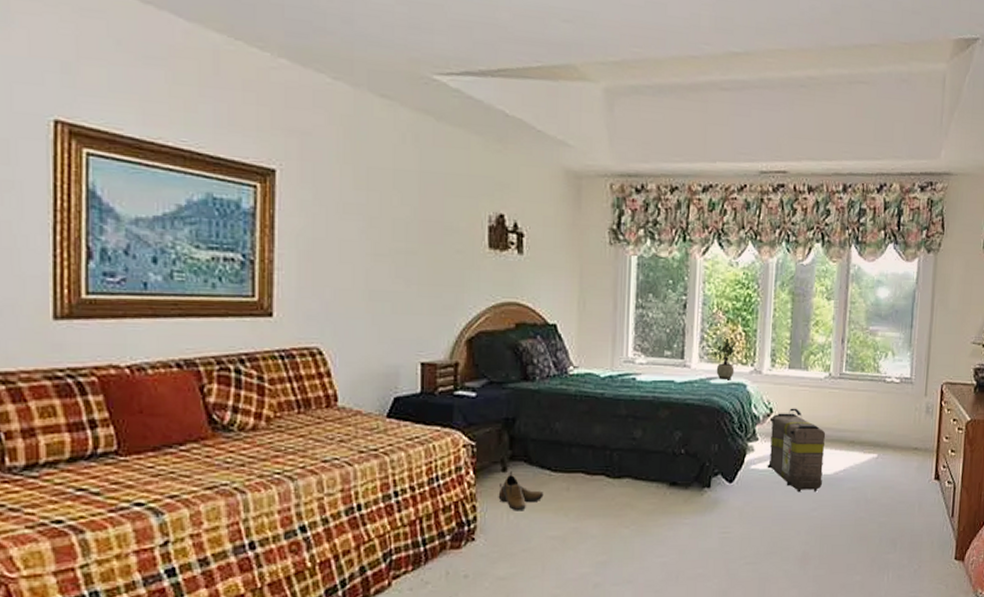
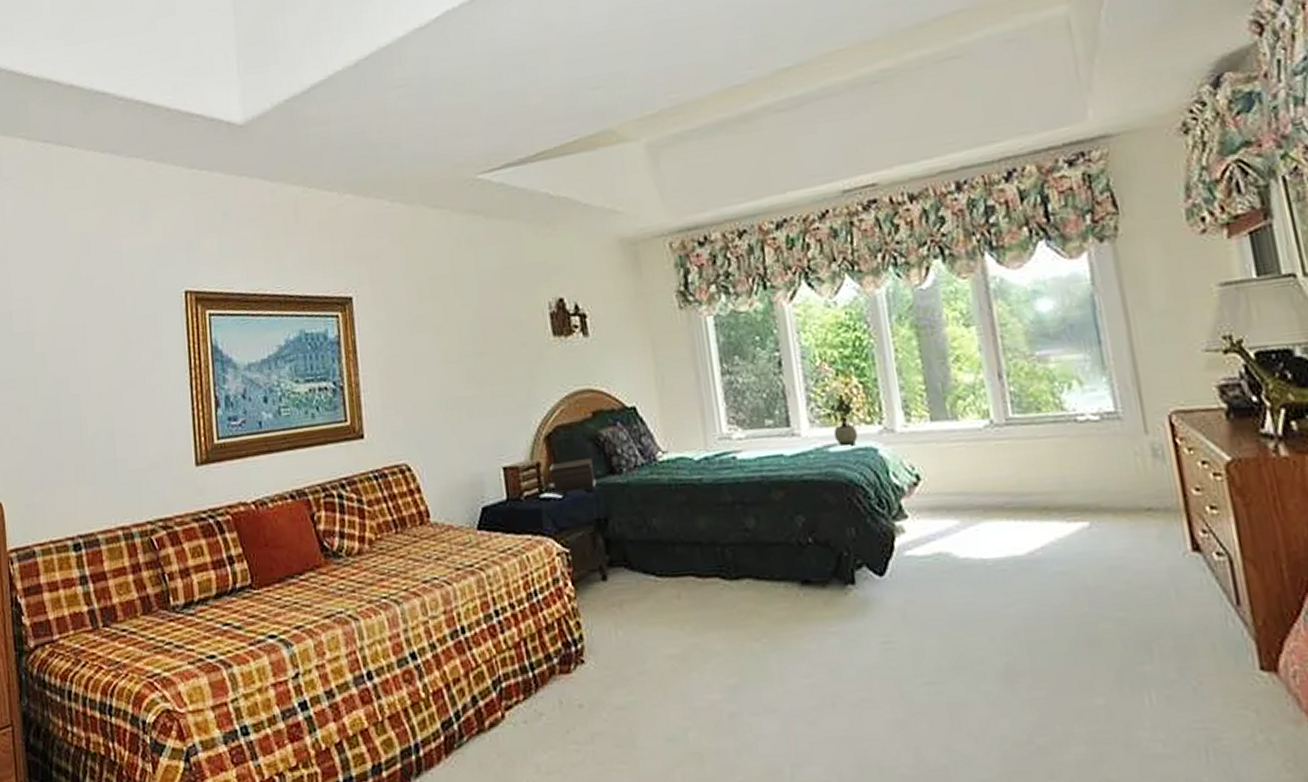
jewelry box: none [466,363,510,395] -> present [548,457,596,496]
shoe: present [498,471,544,511] -> none [601,579,652,627]
suitcase: present [767,408,826,493] -> none [918,470,1013,583]

